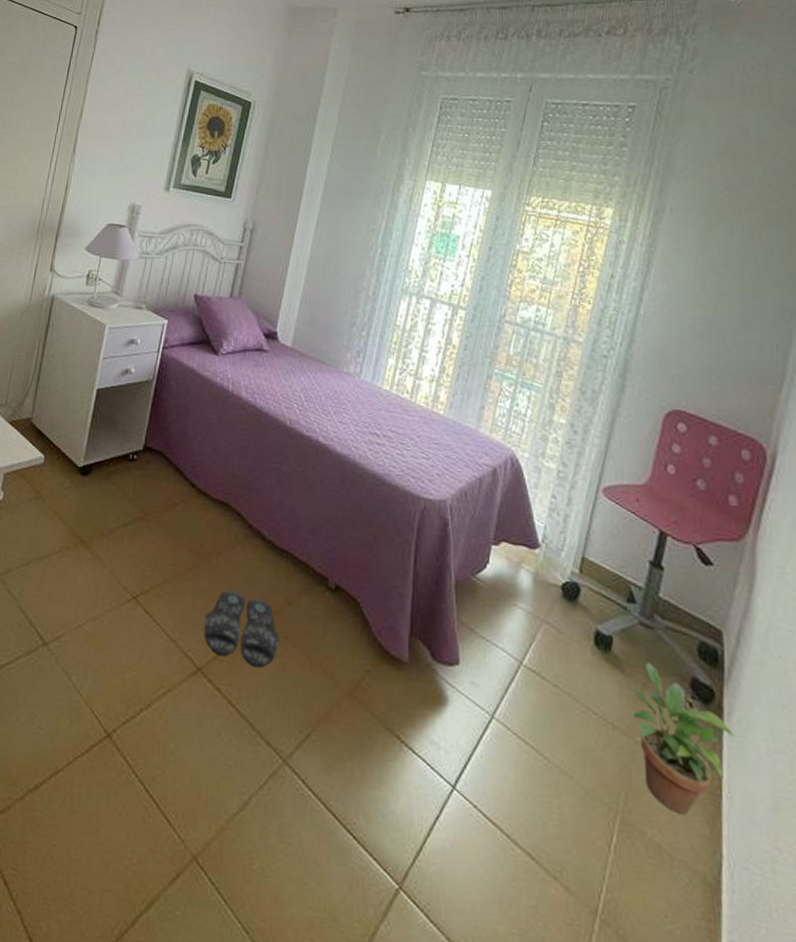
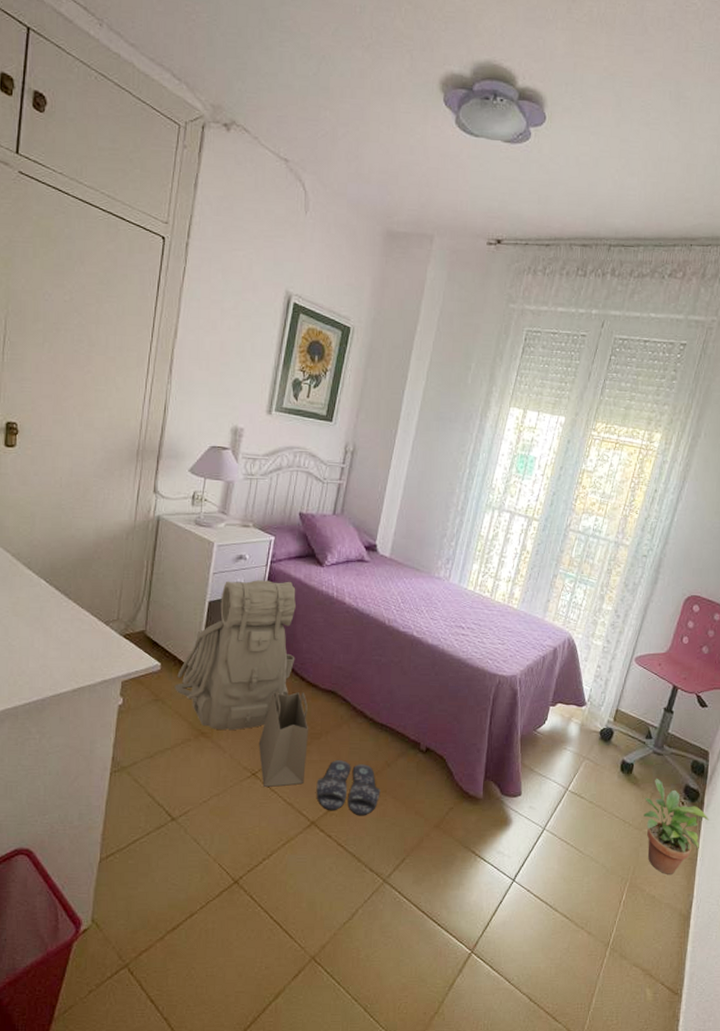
backpack: none [56,367,188,541] -> present [174,580,296,731]
shopping bag: none [141,498,198,617] -> present [258,692,309,787]

